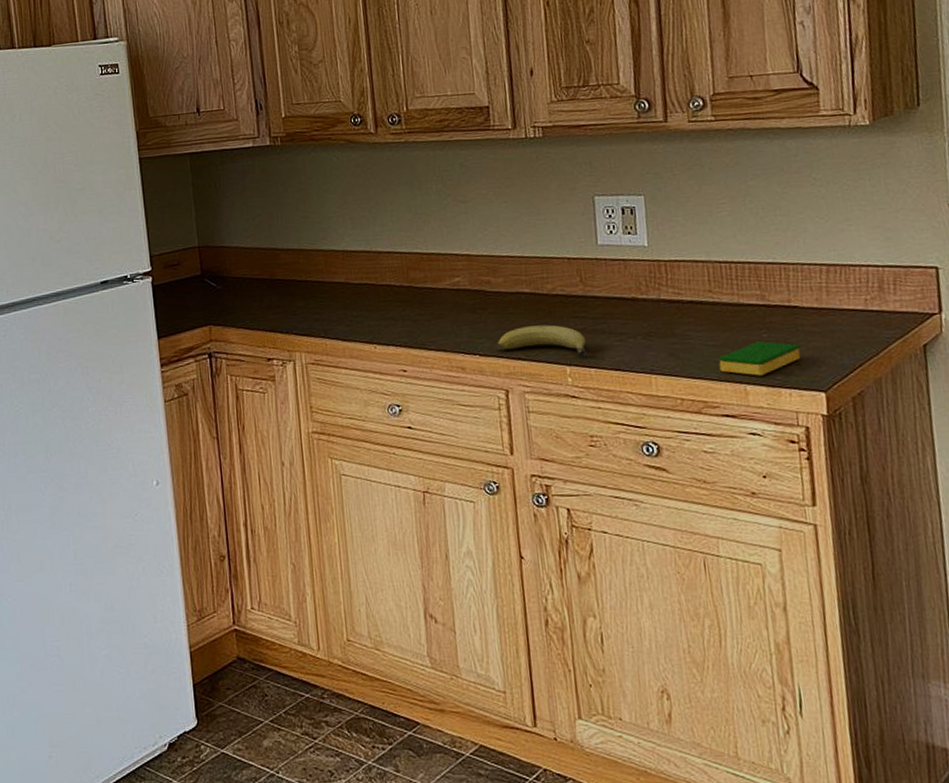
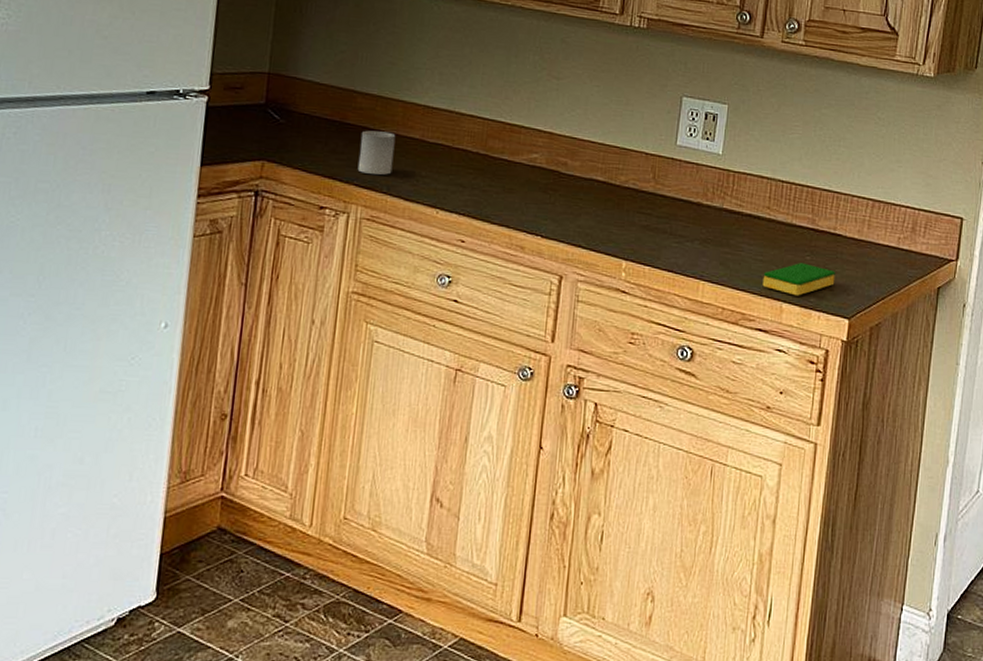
cup: none [290,280,326,322] -> present [357,130,396,175]
fruit: present [496,325,587,357] -> none [559,214,647,253]

